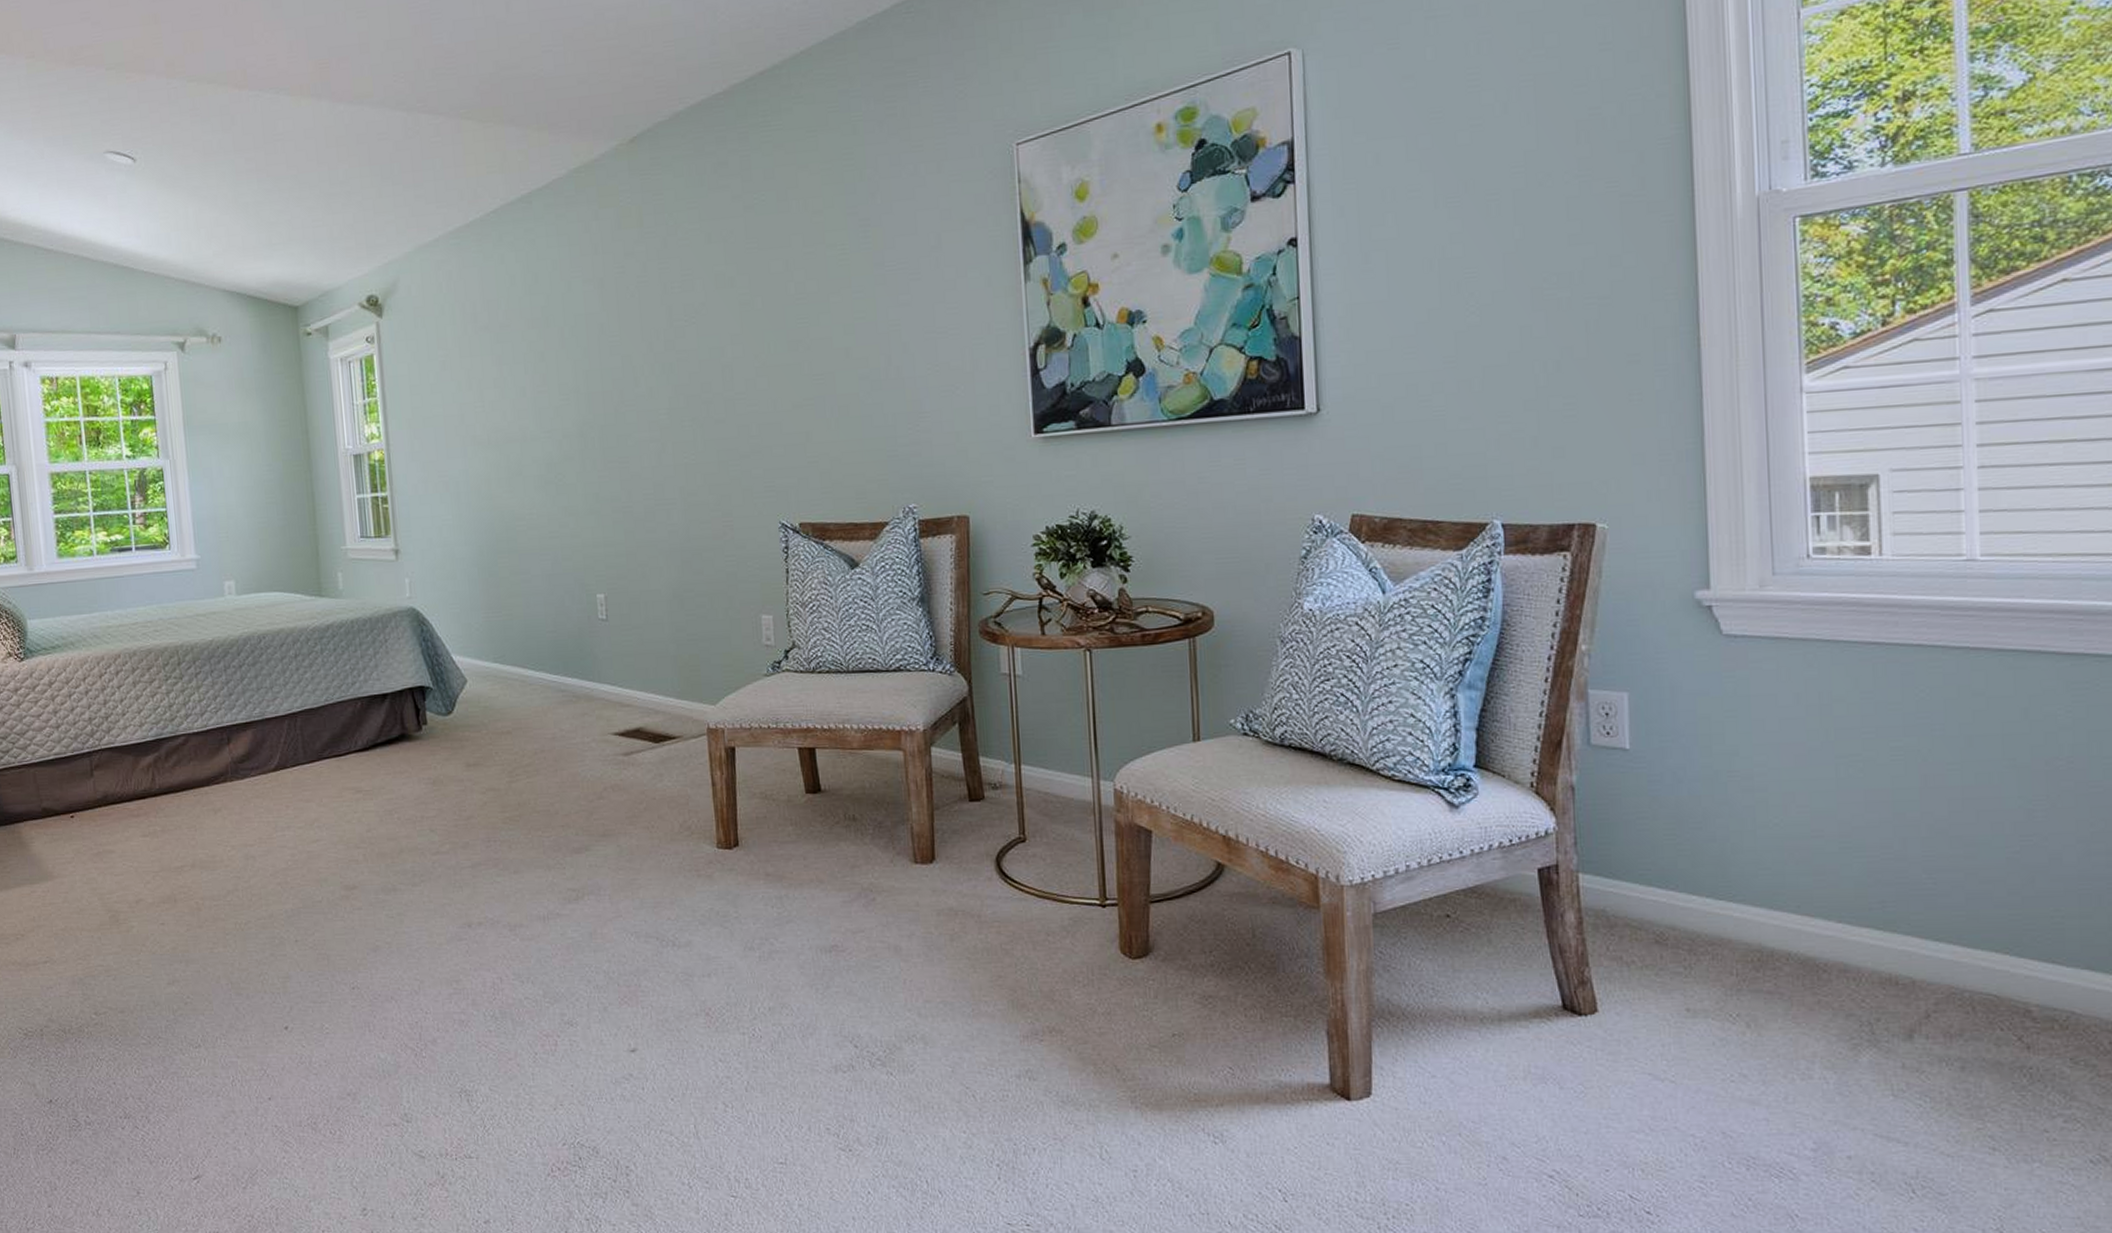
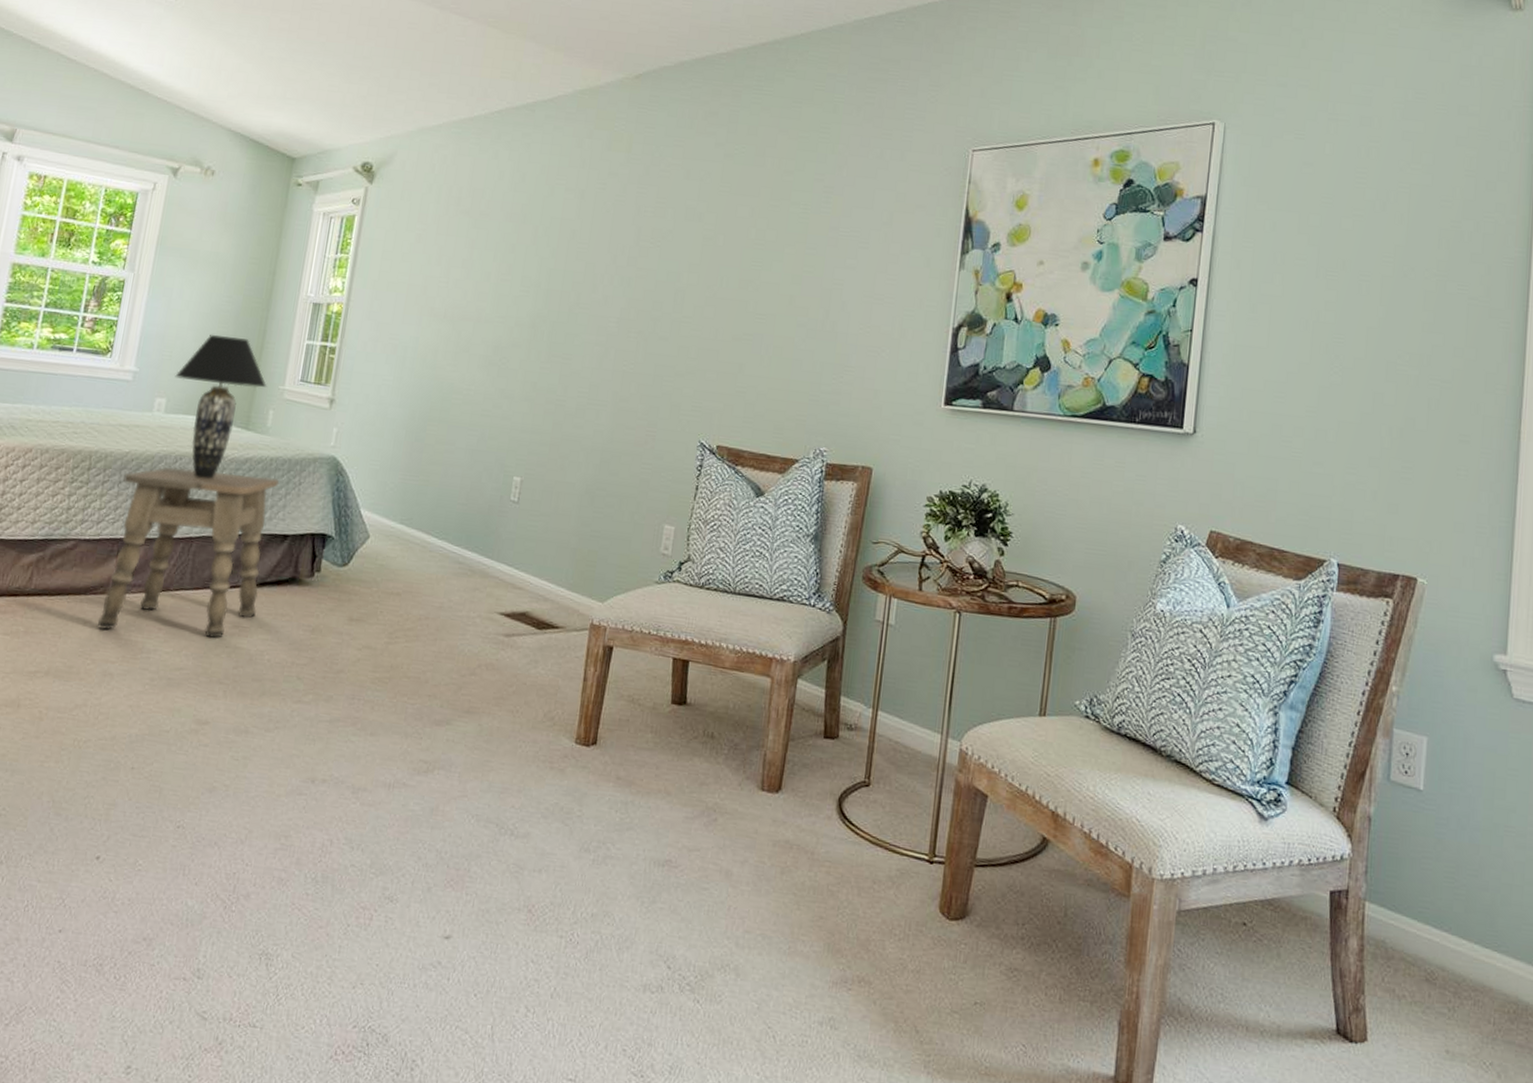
side table: none [214,640,375,817] -> present [96,467,280,639]
table lamp: none [236,505,329,654] -> present [174,334,267,480]

